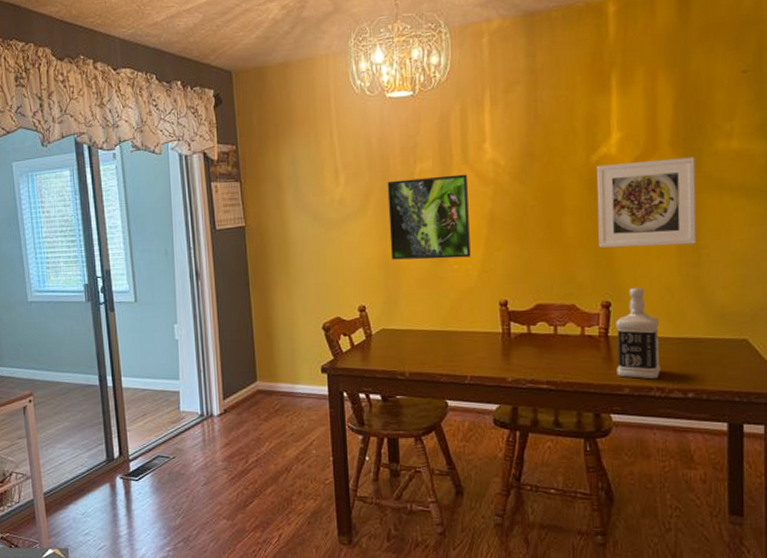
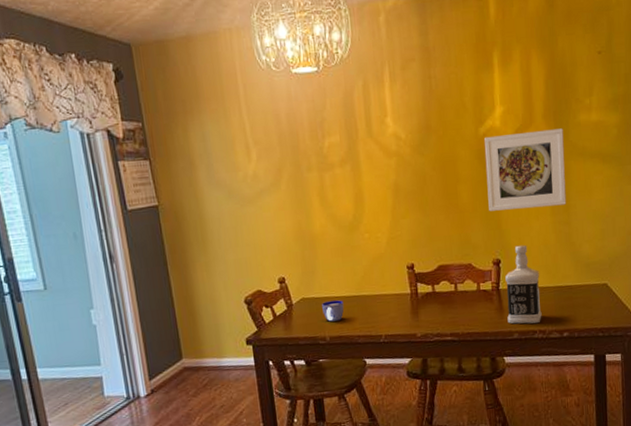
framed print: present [387,174,471,260] -> none [298,147,379,232]
cup: none [403,334,427,356] -> present [322,300,344,322]

